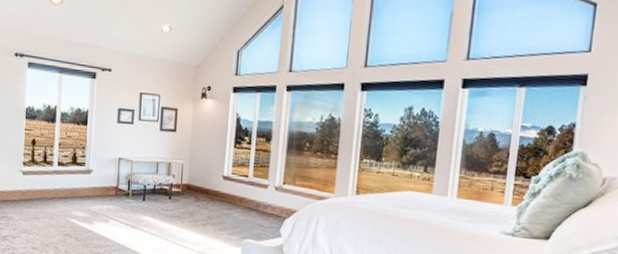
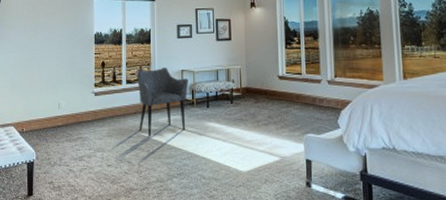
armchair: none [68,152,126,224] -> present [137,67,188,137]

